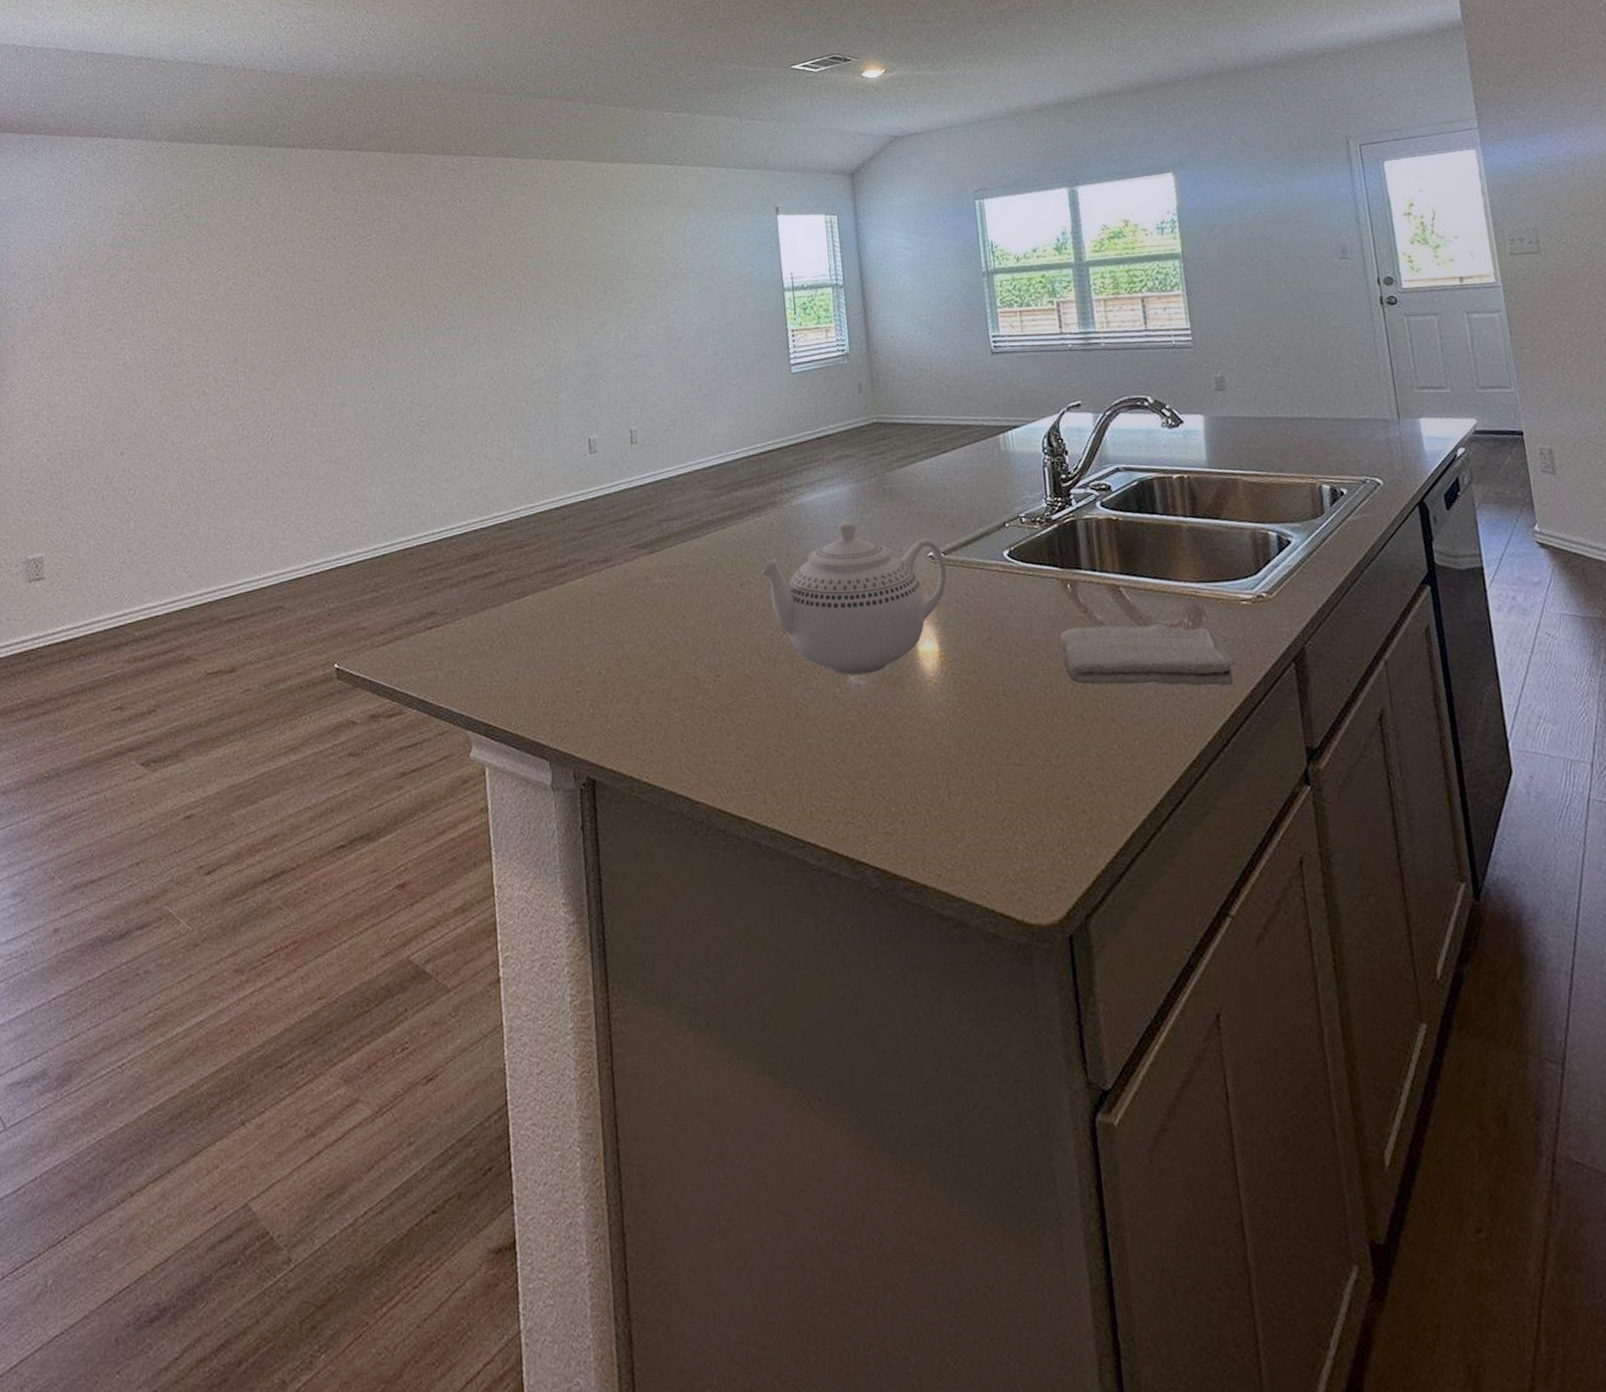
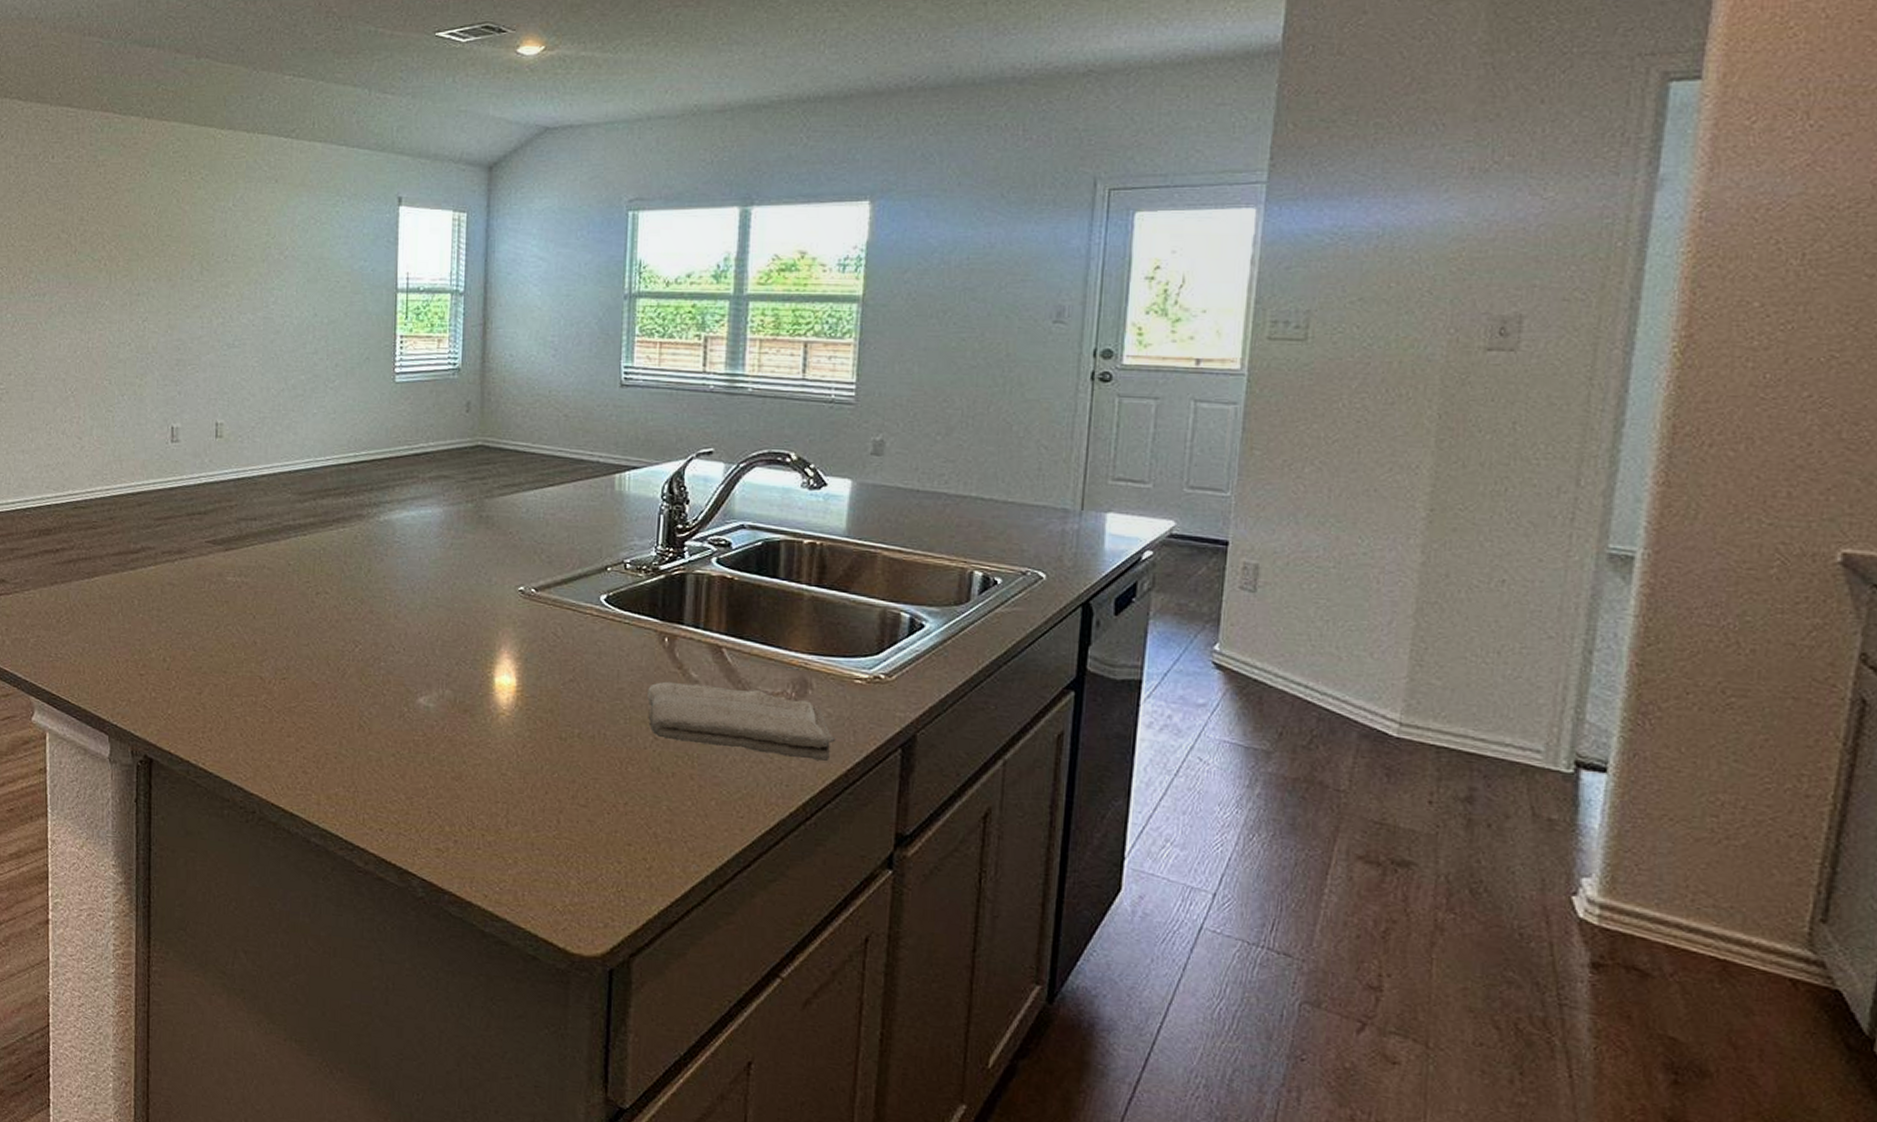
teapot: present [761,521,947,676] -> none [339,544,537,698]

